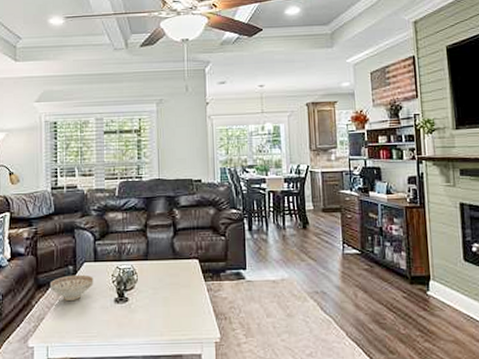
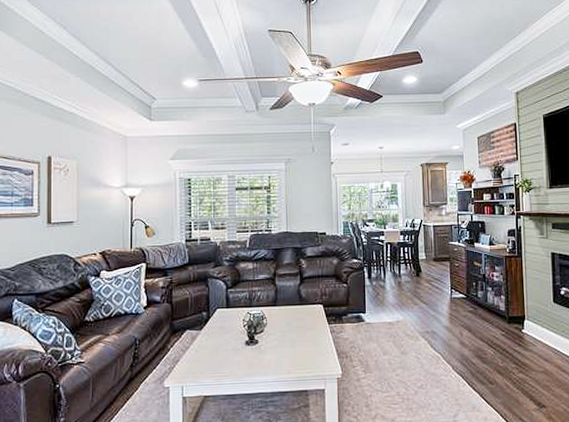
decorative bowl: present [49,274,94,300] -> none [184,320,226,344]

